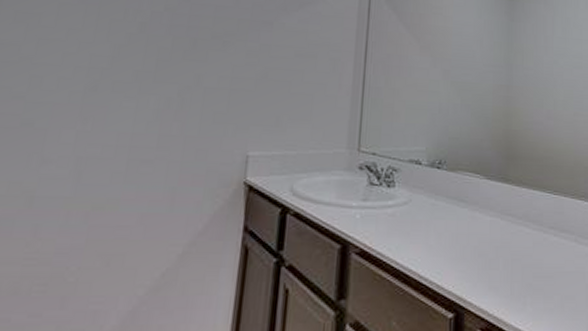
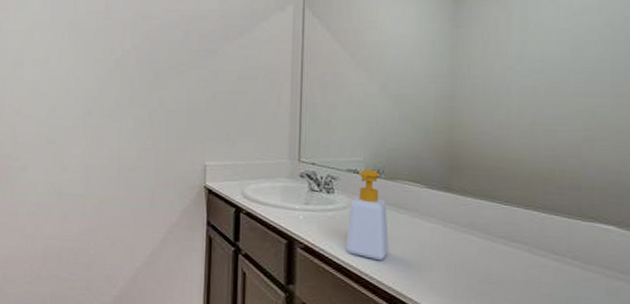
soap bottle: none [405,159,450,261] -> present [345,169,389,260]

